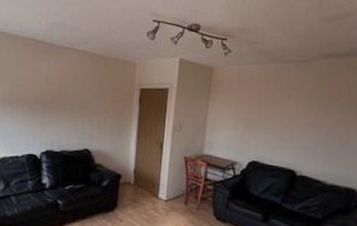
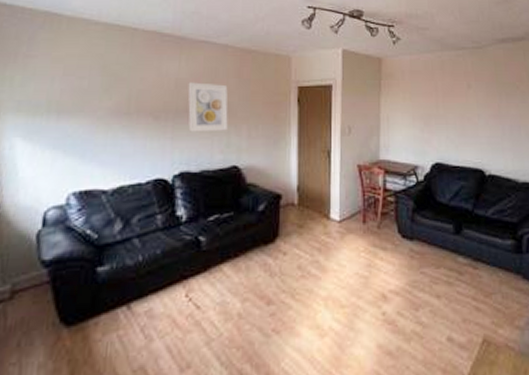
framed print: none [53,80,85,121] -> present [188,82,229,132]

